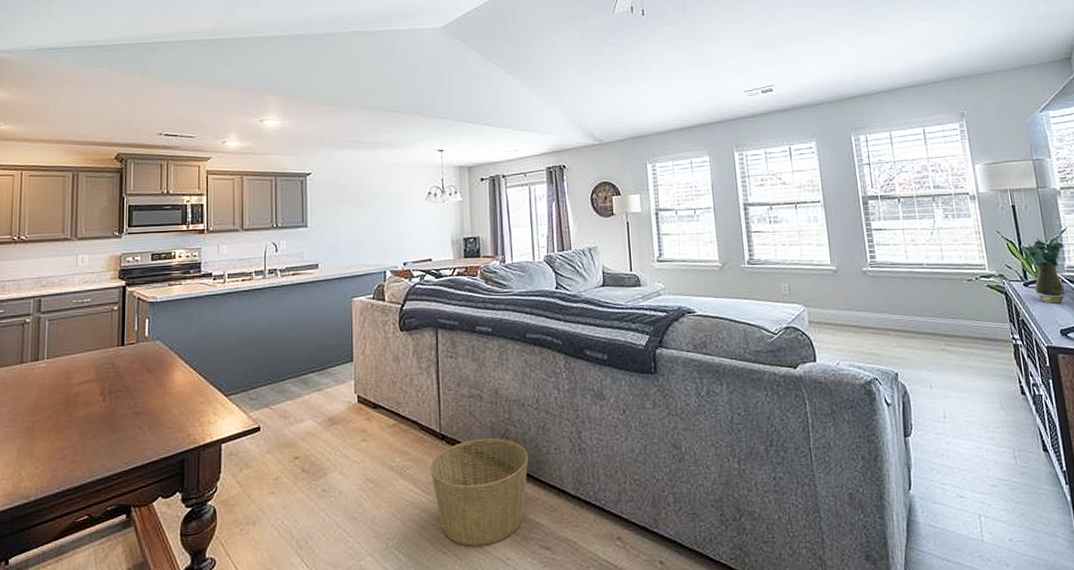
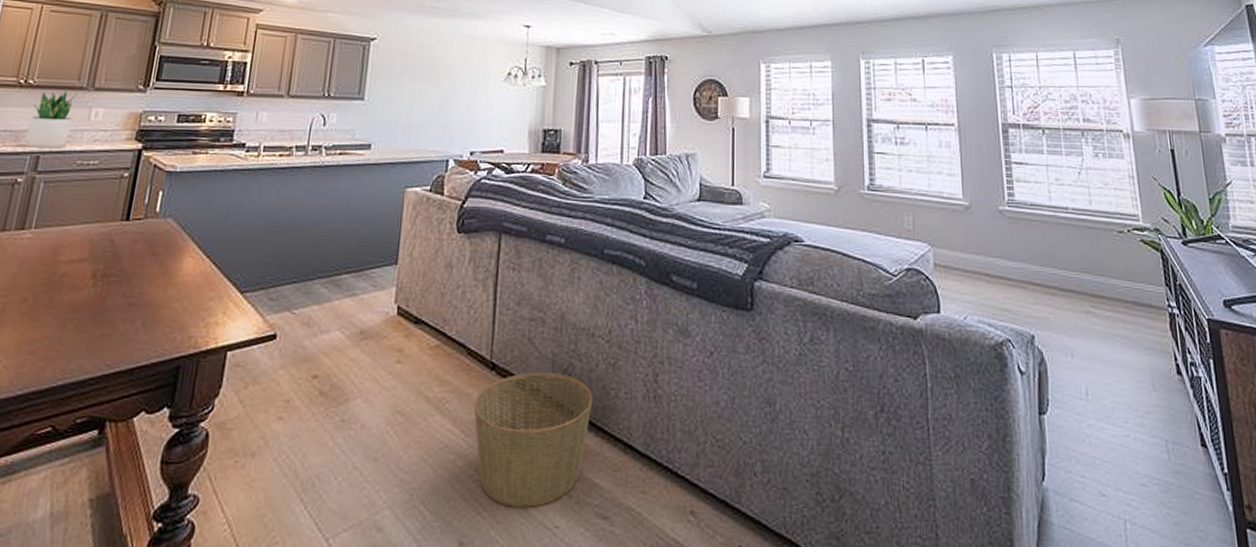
planter: none [27,242,64,294] -> present [25,90,77,150]
vase: present [1026,238,1067,304] -> none [1186,189,1231,268]

